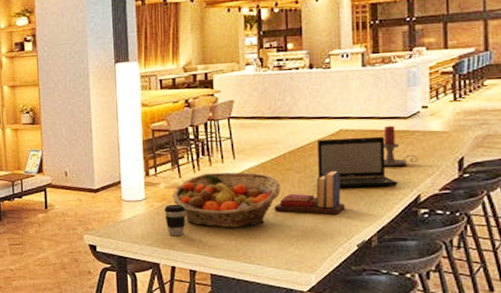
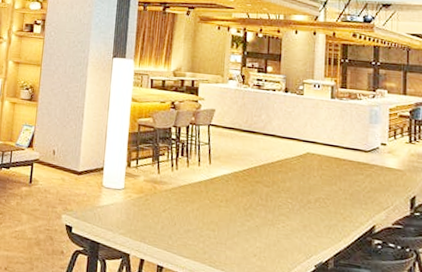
coffee cup: present [164,204,186,236] -> none [140,197,161,230]
fruit basket: present [171,172,280,228] -> none [149,173,250,232]
book: present [274,169,345,214] -> none [242,188,307,232]
laptop: present [318,136,398,188] -> none [285,159,356,214]
candle holder: present [383,125,418,167] -> none [344,155,375,196]

